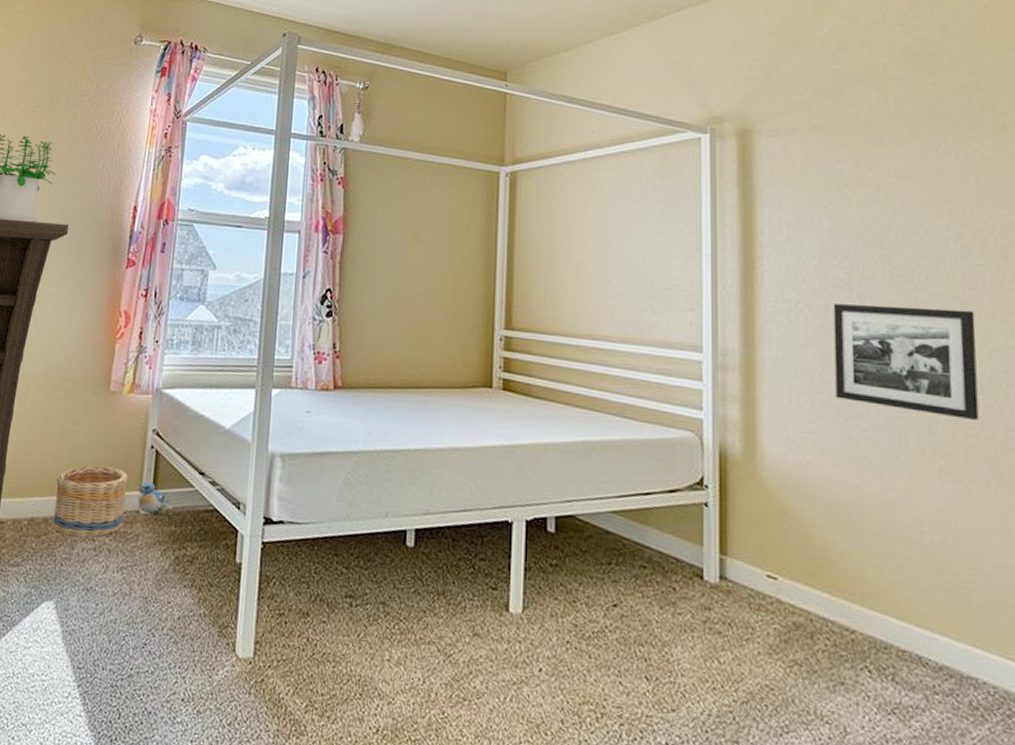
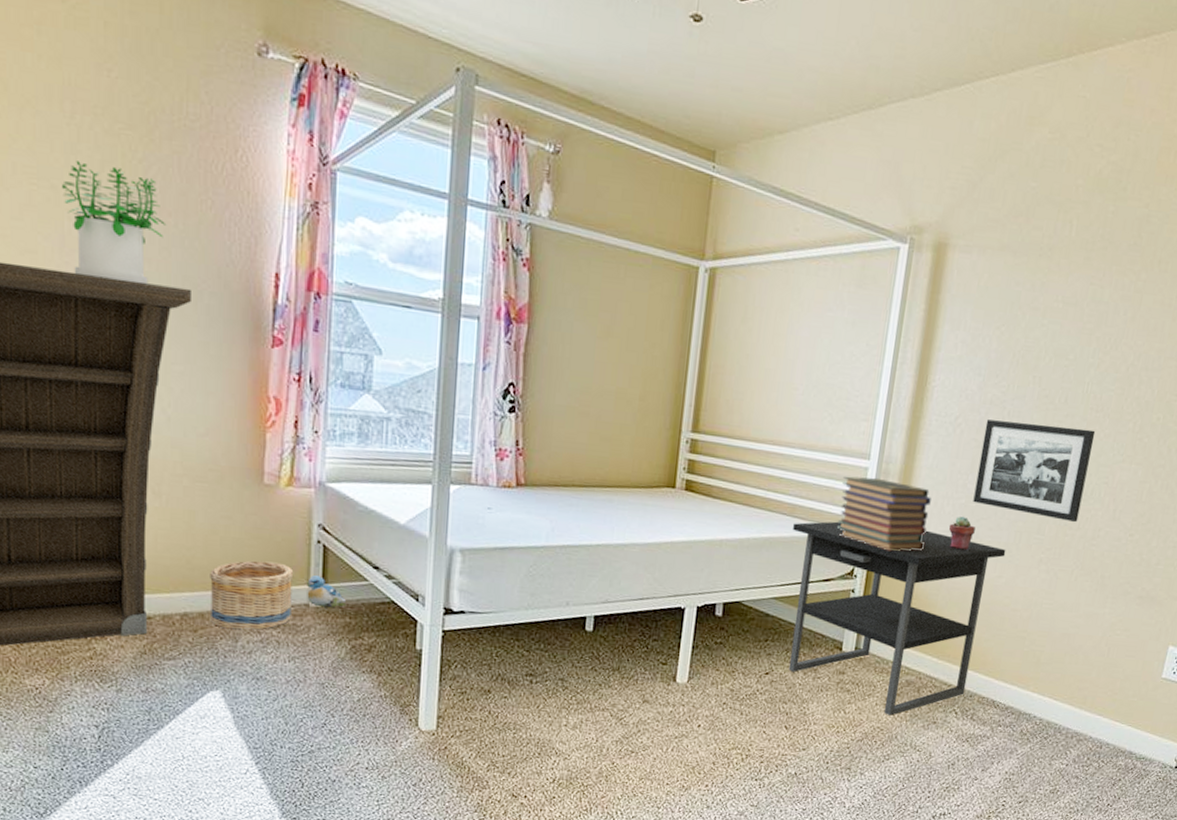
nightstand: none [625,422,892,670] -> present [788,521,1006,716]
book stack: none [675,371,786,457] -> present [838,476,931,552]
potted succulent: none [811,414,846,456] -> present [948,516,975,551]

